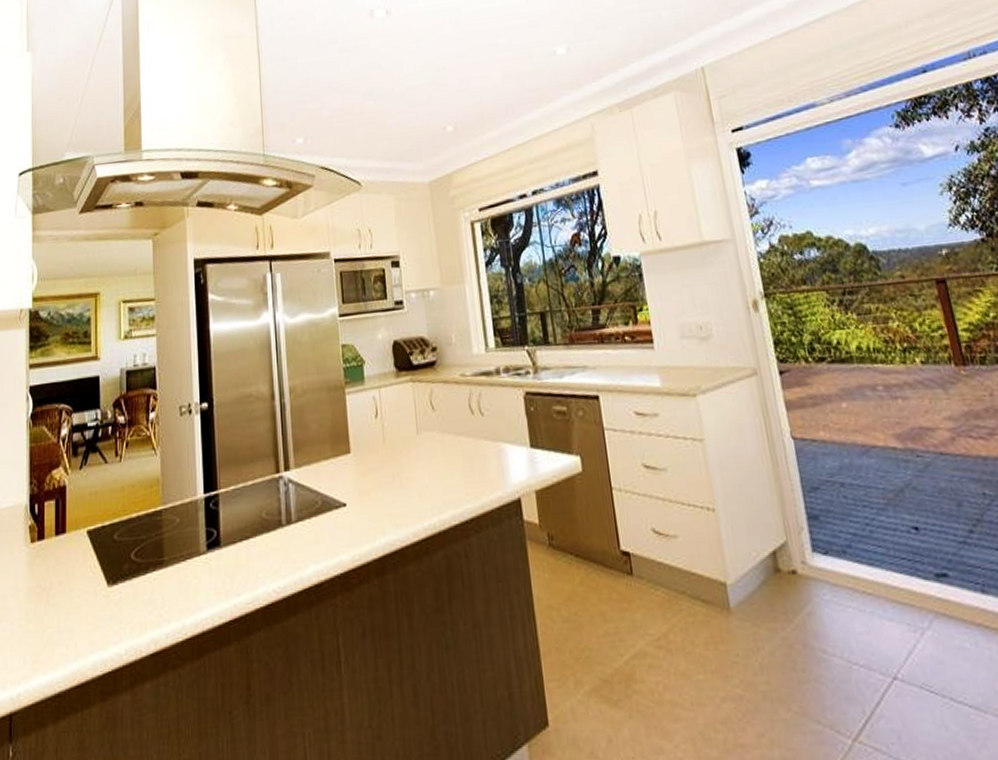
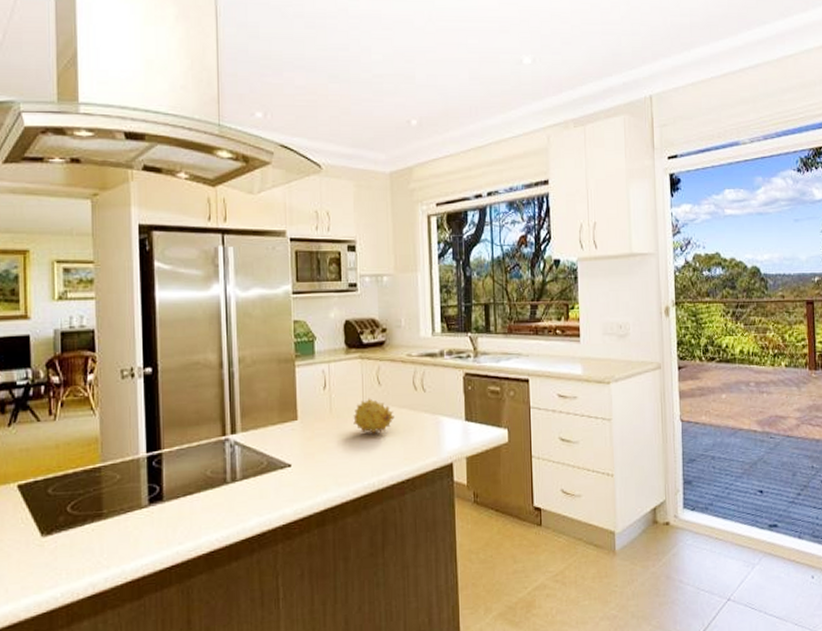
fruit: none [408,425,452,467] -> present [353,398,395,434]

